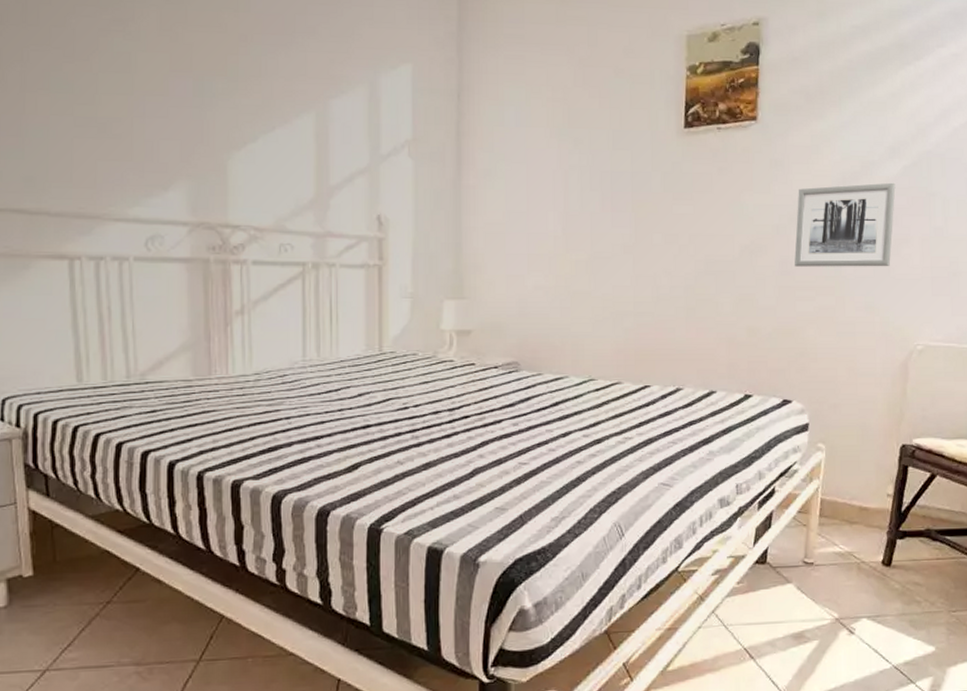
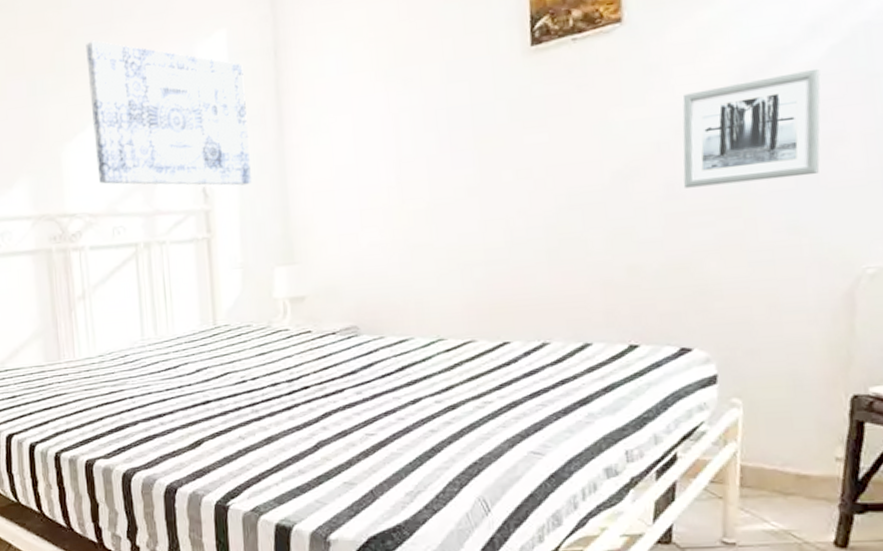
wall art: none [263,51,427,218] -> present [86,40,251,186]

